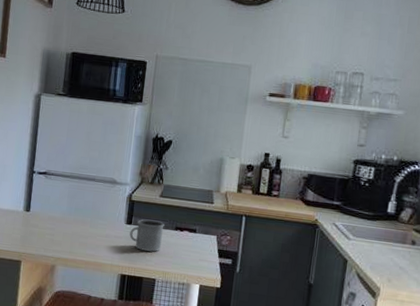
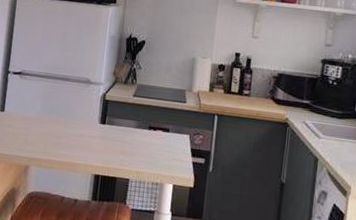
mug: present [129,219,165,252] -> none [103,119,138,152]

